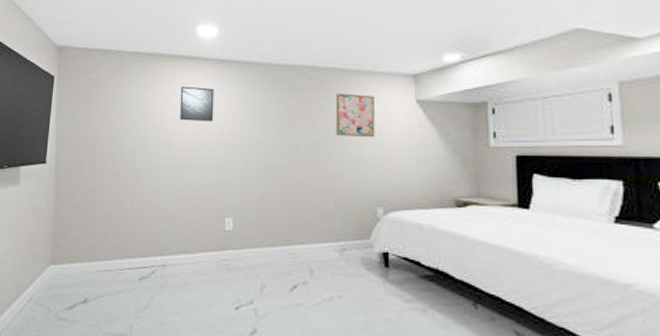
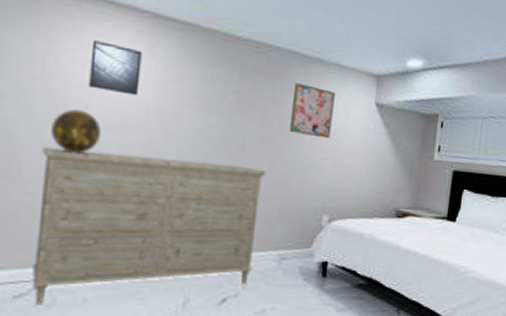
dresser: none [151,166,319,286] -> present [32,147,265,305]
decorative sphere: none [158,137,191,169] -> present [51,108,102,154]

